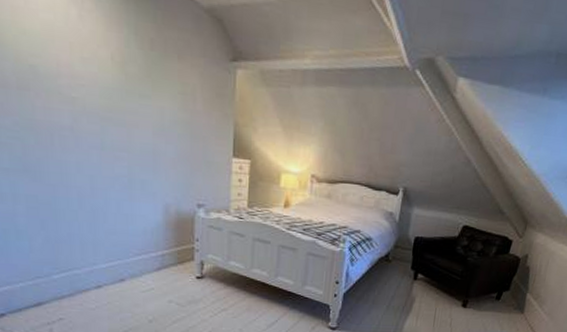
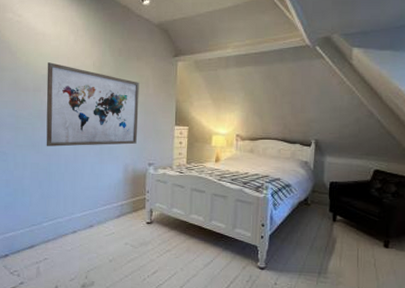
wall art: none [36,46,182,179] -> present [46,62,139,147]

